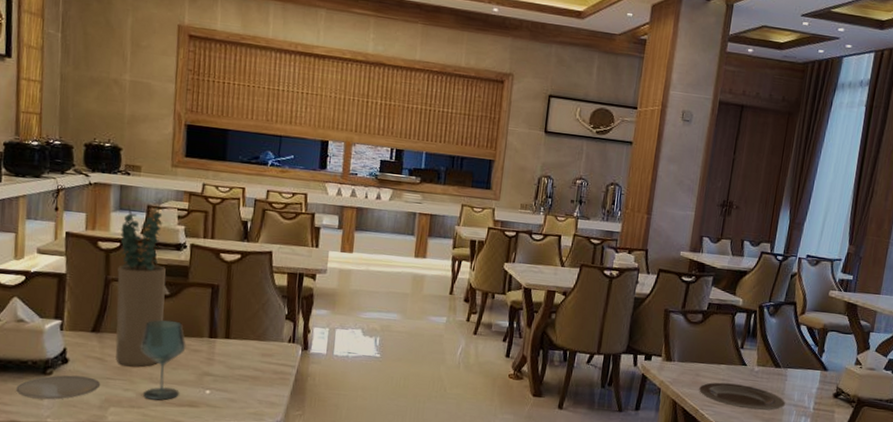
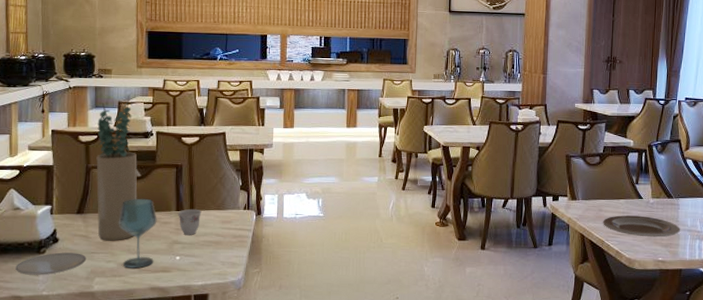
teacup: none [209,336,239,367] -> present [177,208,202,235]

